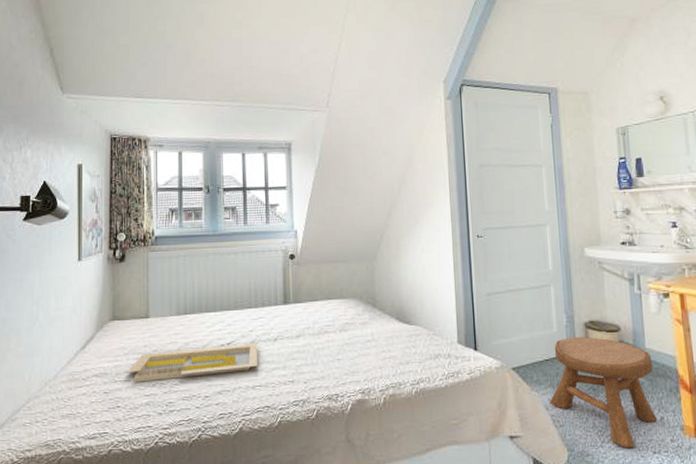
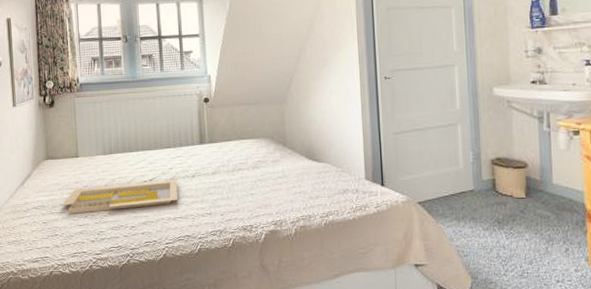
stool: present [550,336,658,449] -> none [455,172,562,277]

